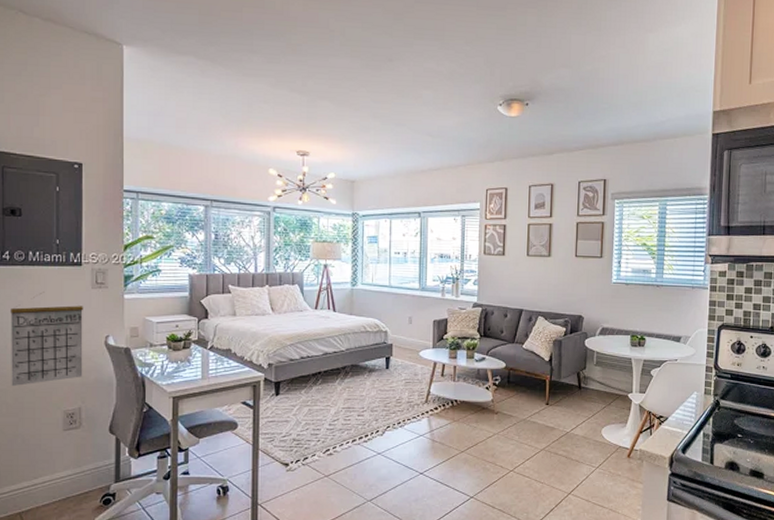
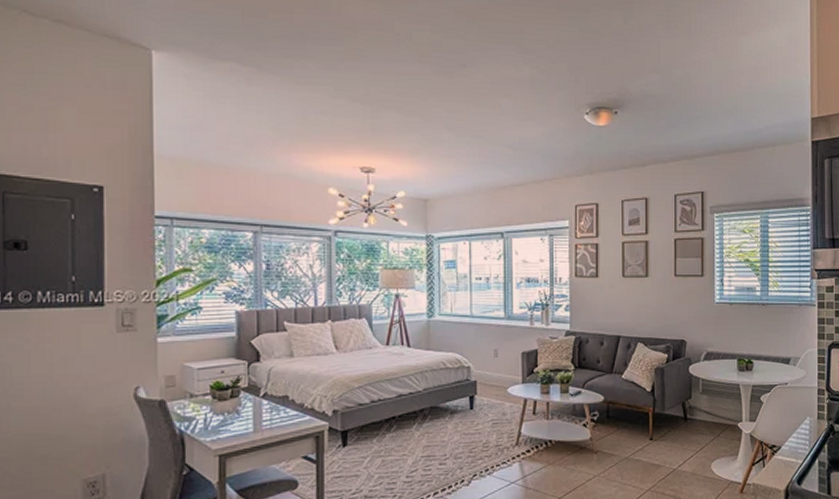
calendar: present [10,292,83,386] -> none [14,338,107,453]

